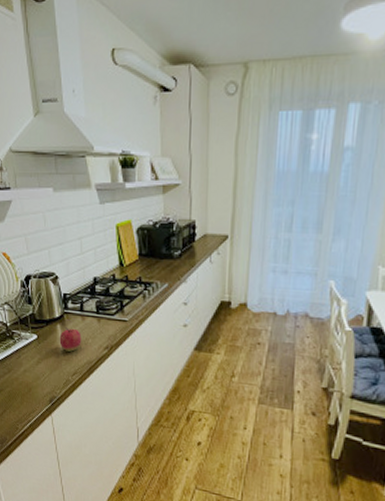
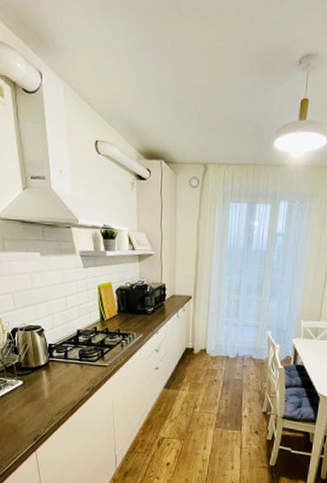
apple: present [59,327,82,352] -> none [44,373,65,394]

